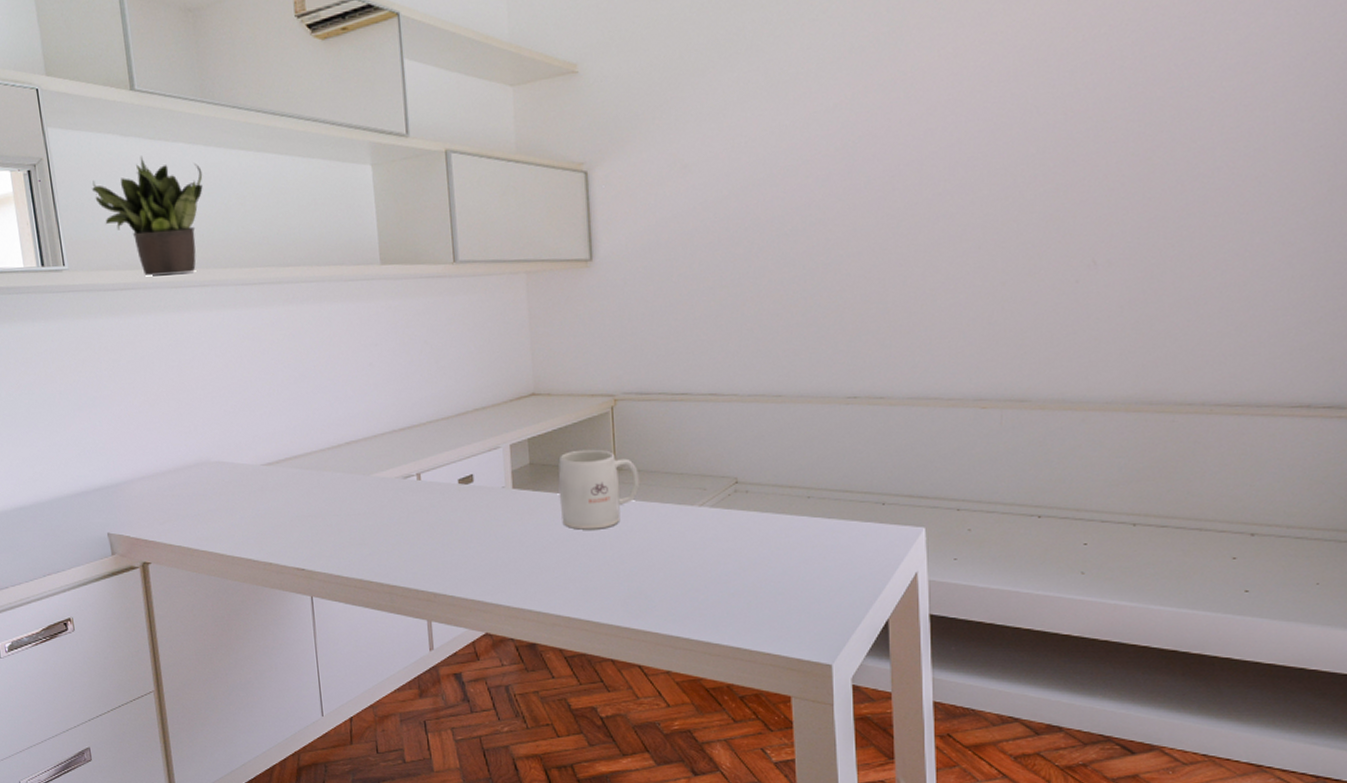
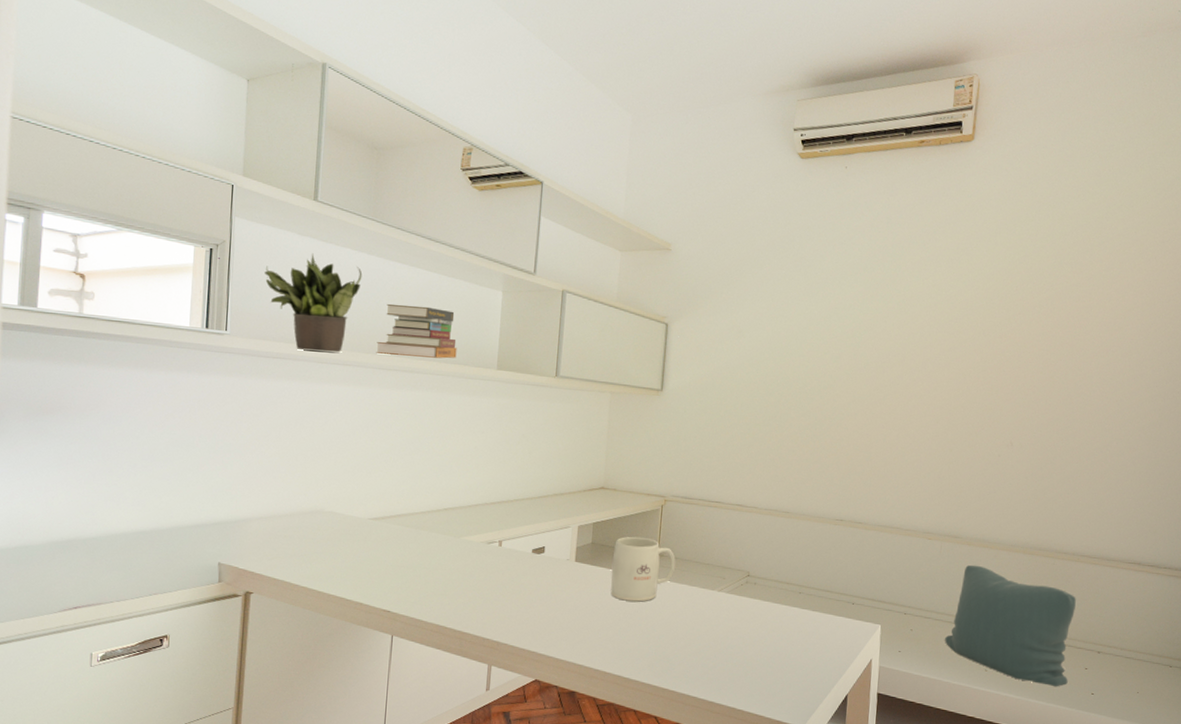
books: none [233,199,330,266] -> present [376,303,457,359]
cushion: none [1019,435,1212,587] -> present [945,565,1076,687]

